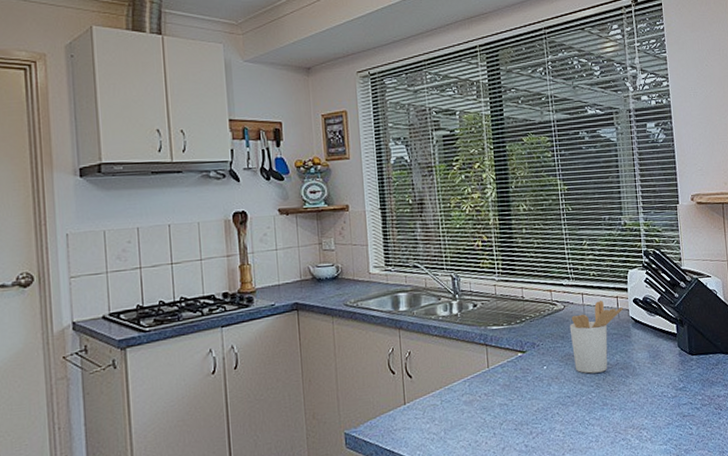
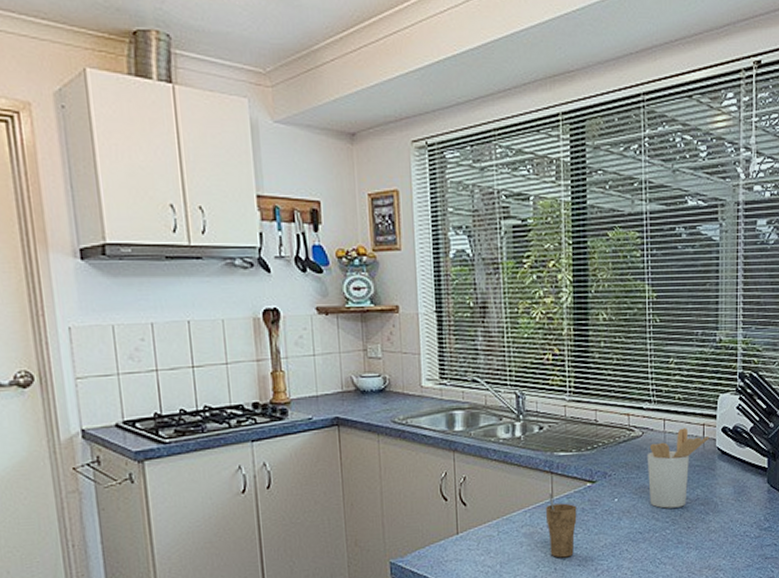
cup: none [482,363,511,423] -> present [545,493,577,558]

